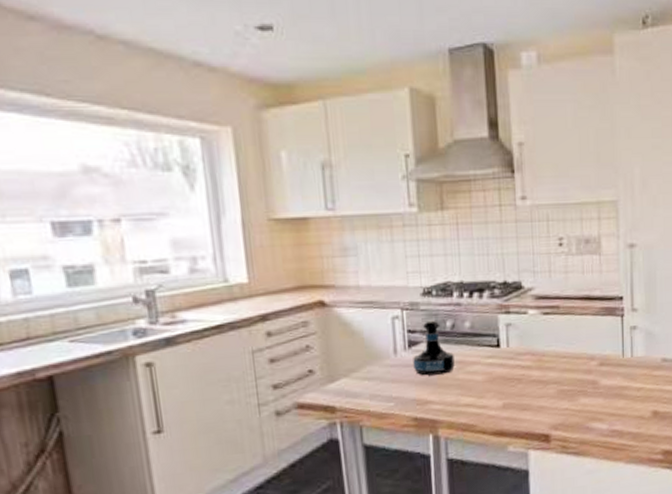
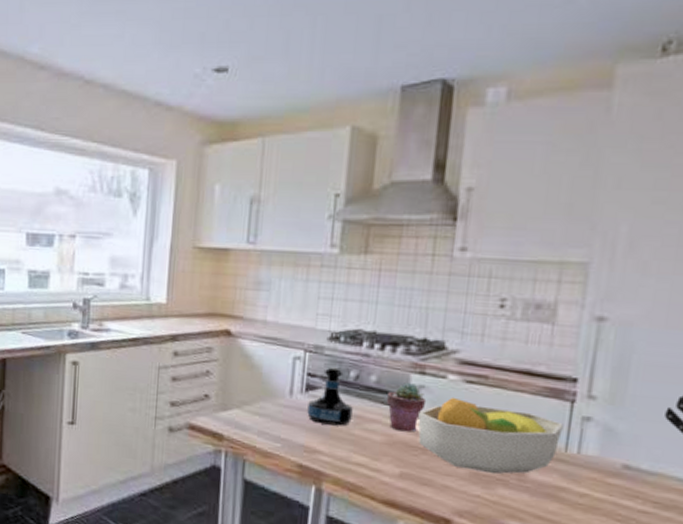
potted succulent: none [481,323,515,368] -> present [385,383,427,432]
fruit bowl: none [510,329,619,389] -> present [418,397,564,475]

